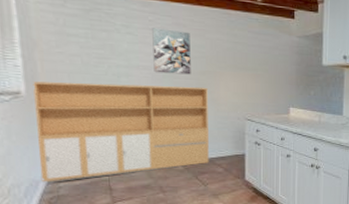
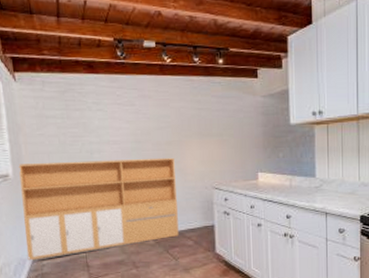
wall art: present [152,28,191,75] -> none [120,102,158,147]

